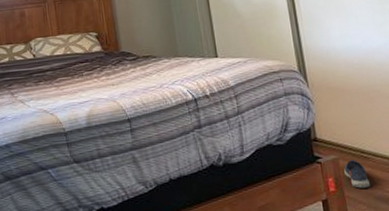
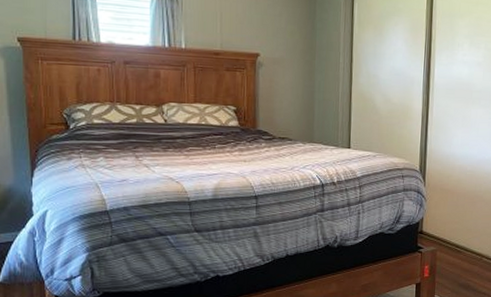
shoe: present [344,160,370,188] -> none [439,252,457,276]

